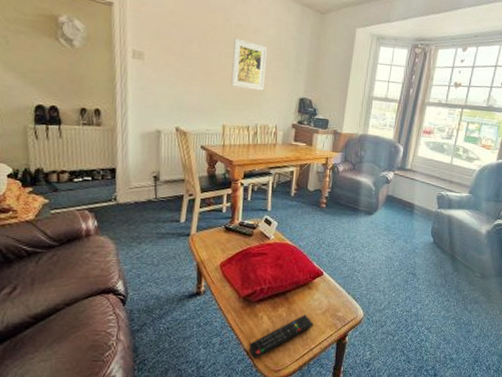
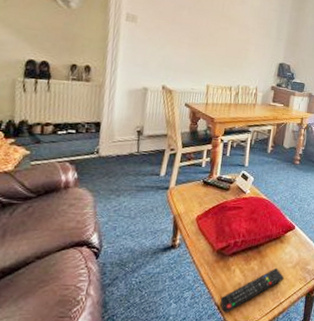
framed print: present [231,38,267,91] -> none [216,7,252,55]

